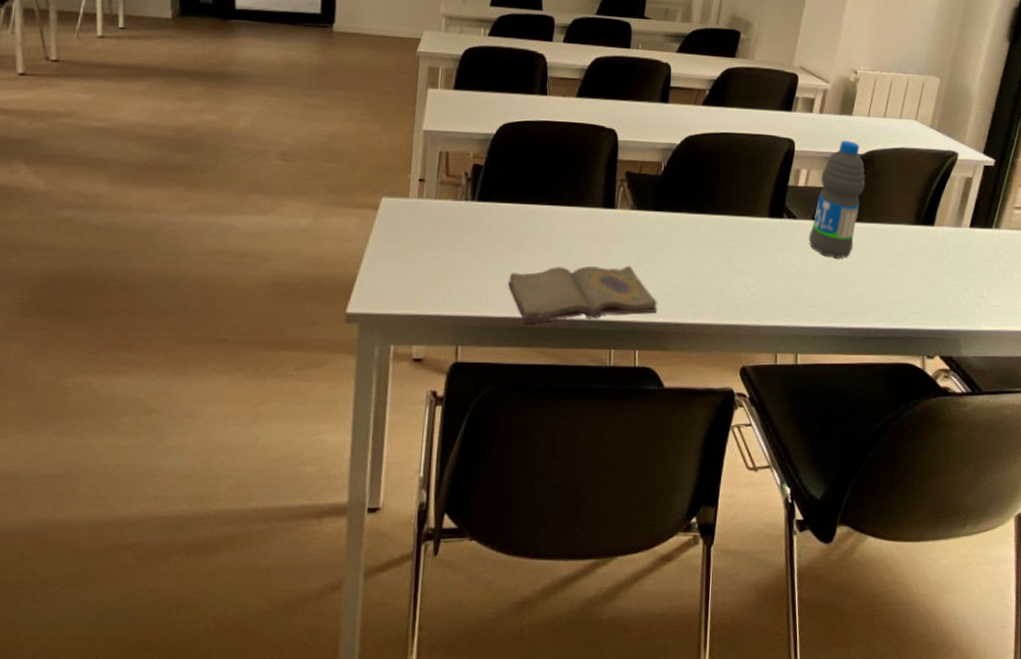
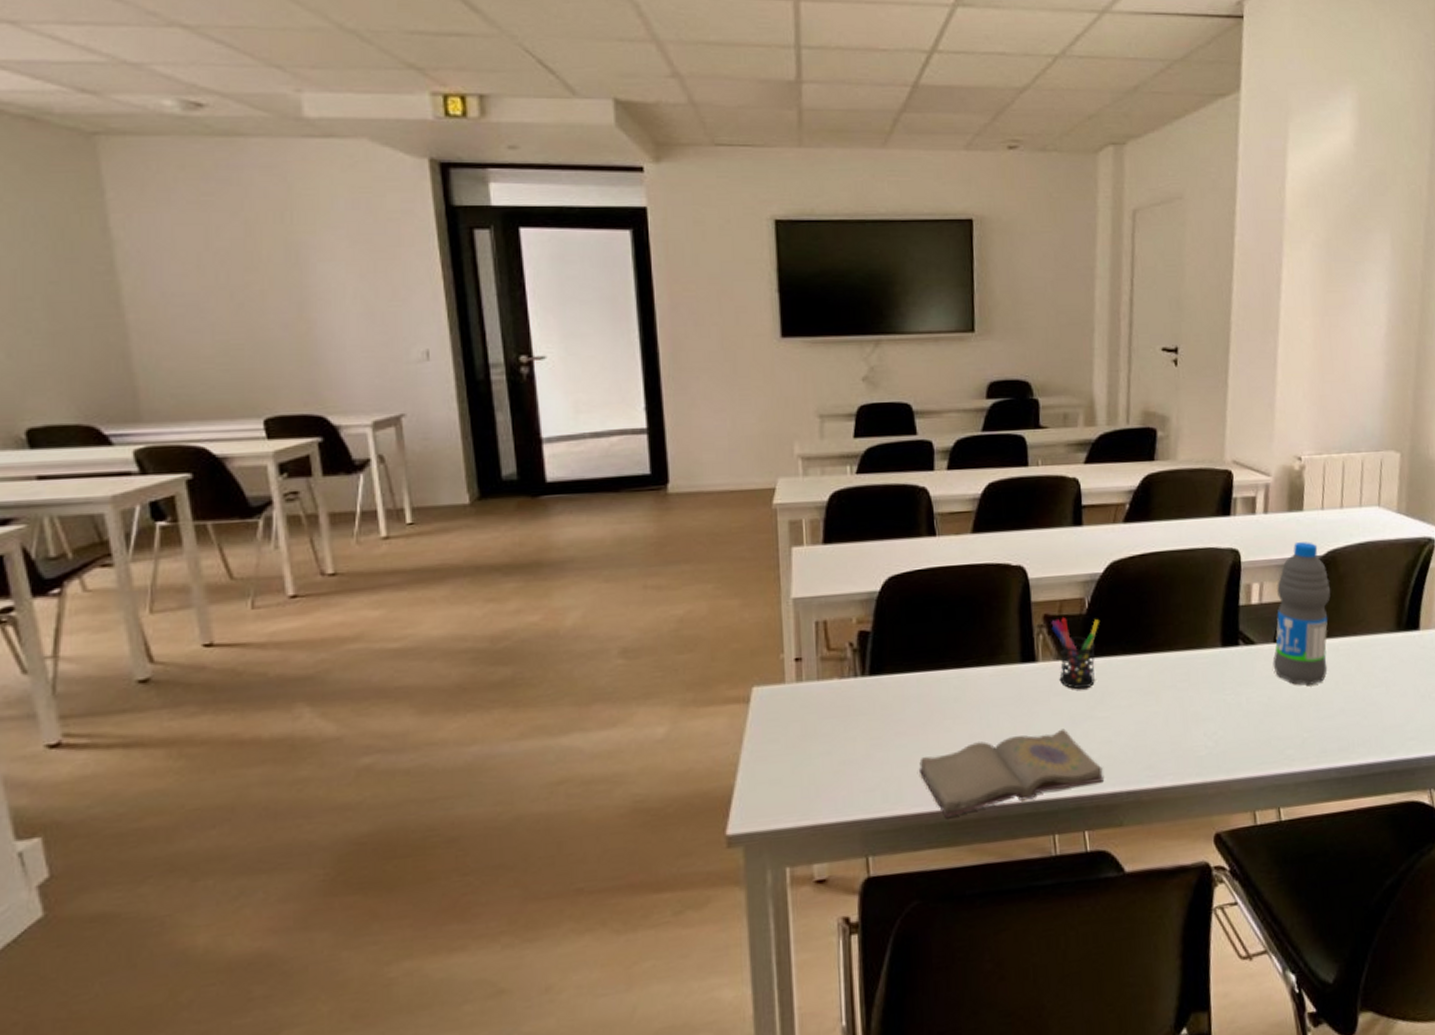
pen holder: none [631,176,672,236] -> present [1051,618,1100,690]

